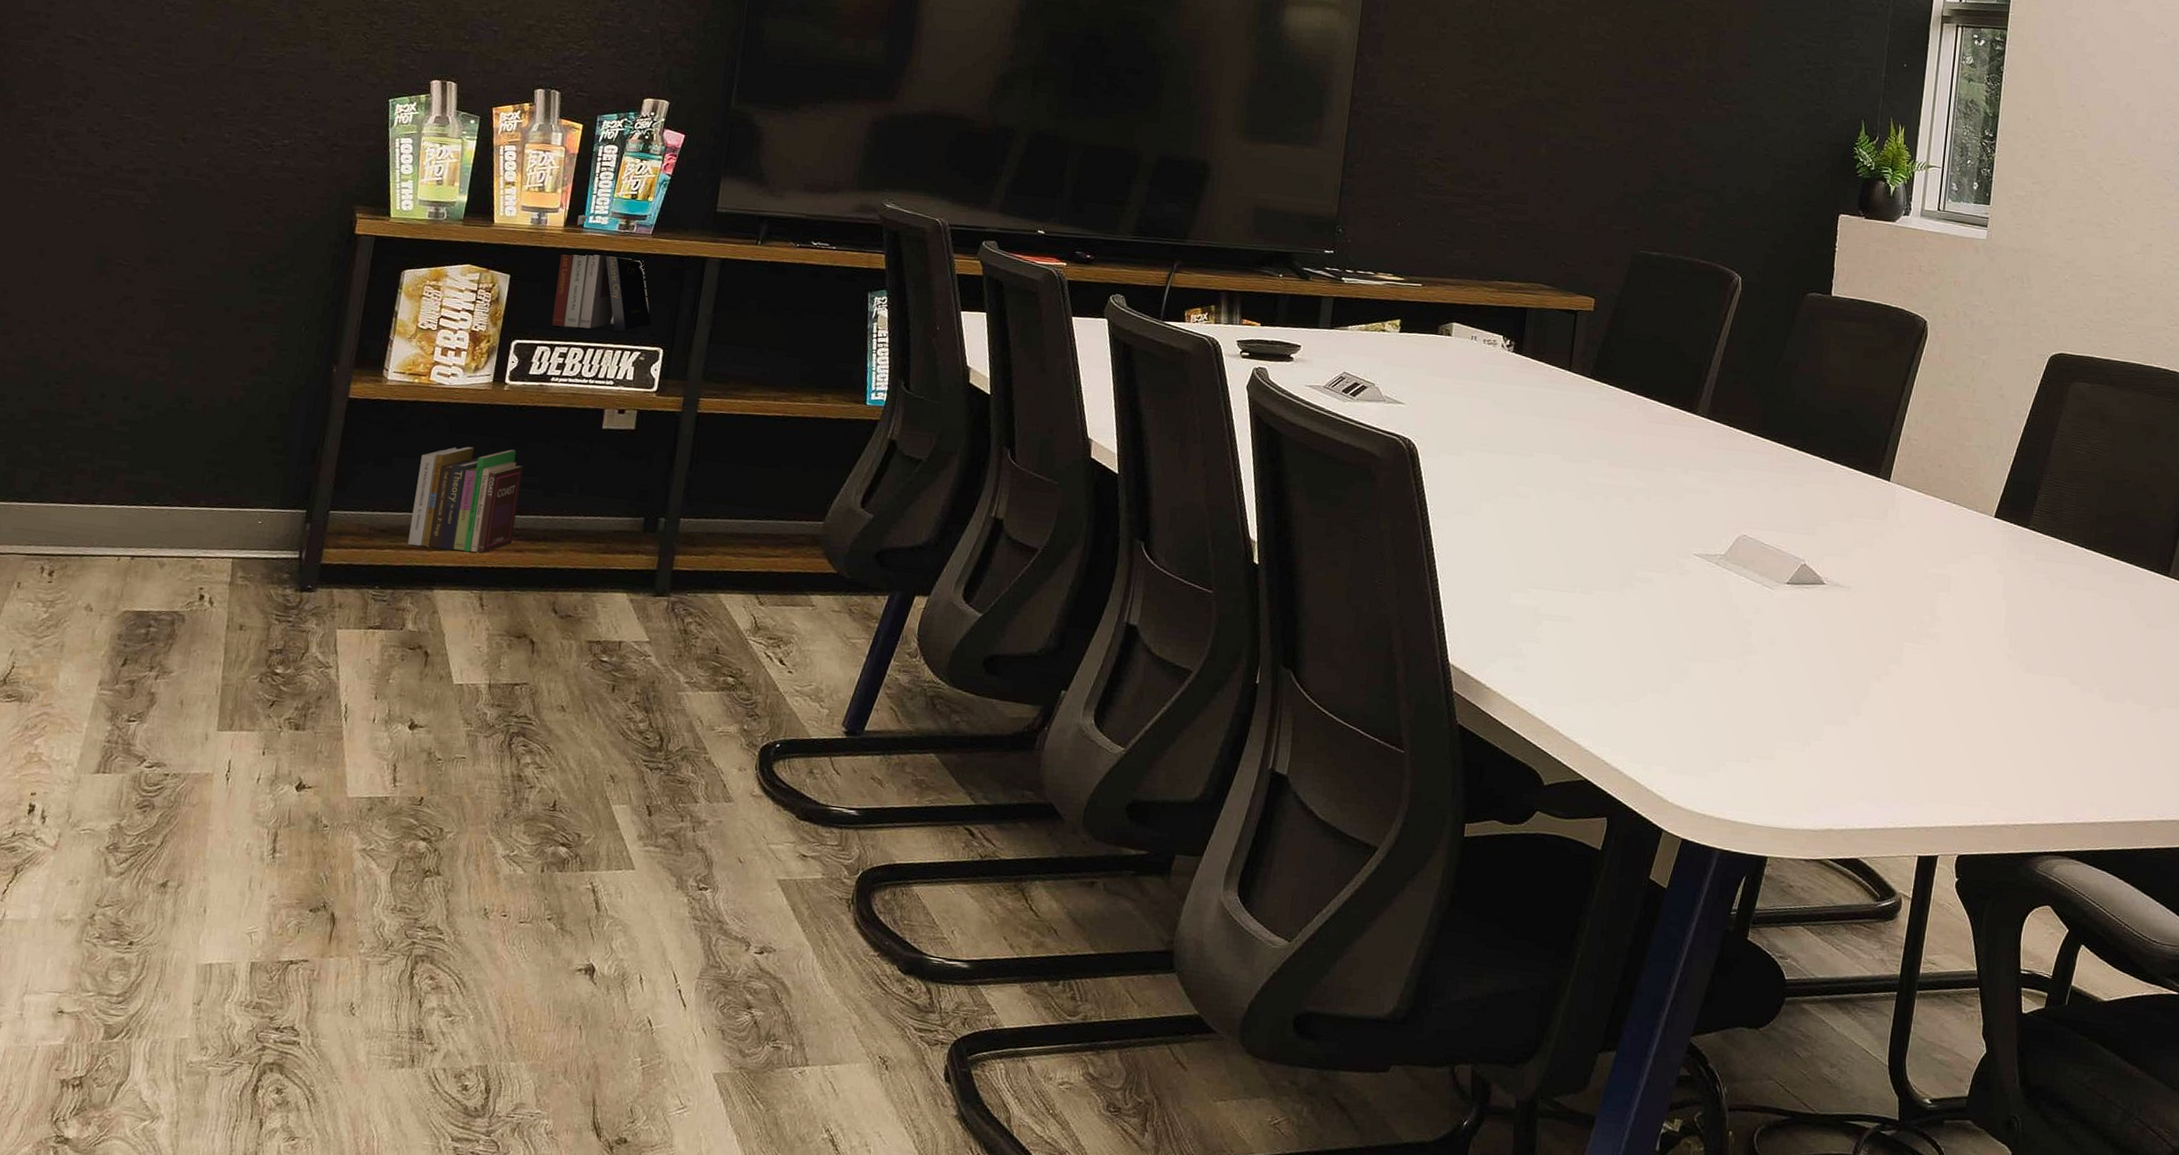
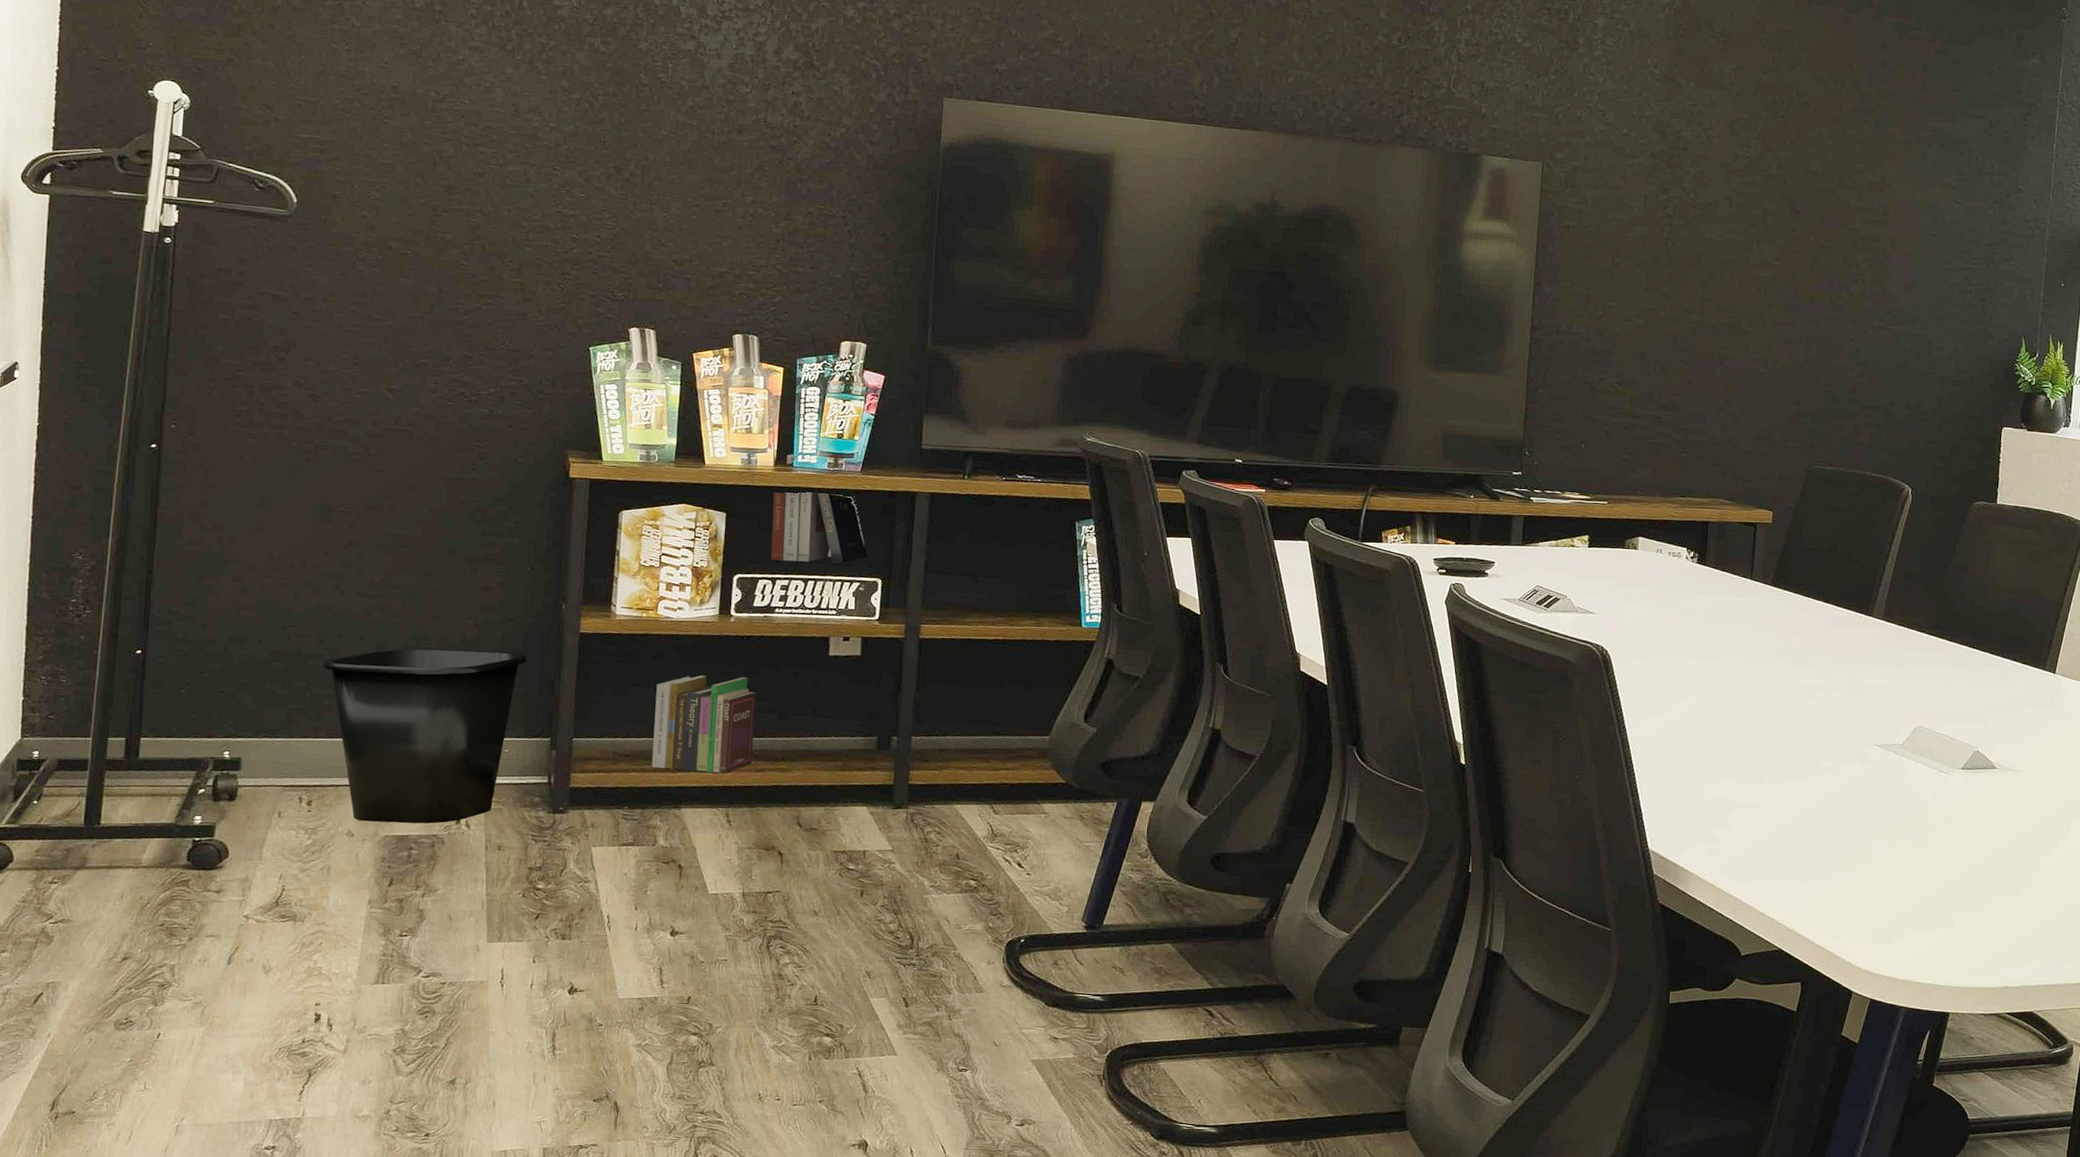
waste bin: none [82,410,292,599] -> present [323,648,527,824]

